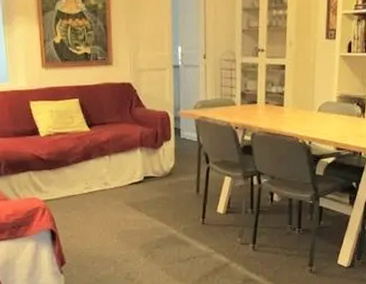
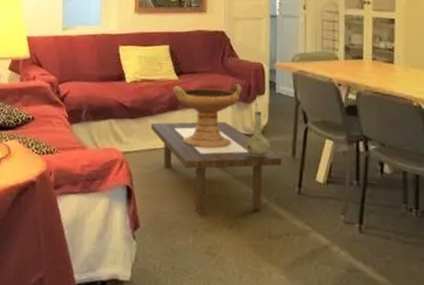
coffee table: none [67,167,187,246] -> present [150,121,281,213]
decorative bowl: none [86,132,150,190] -> present [173,84,242,148]
vase: none [155,156,177,196] -> present [245,111,270,158]

